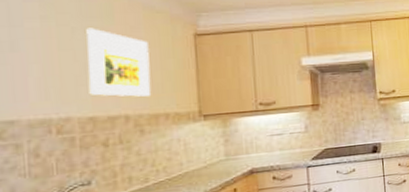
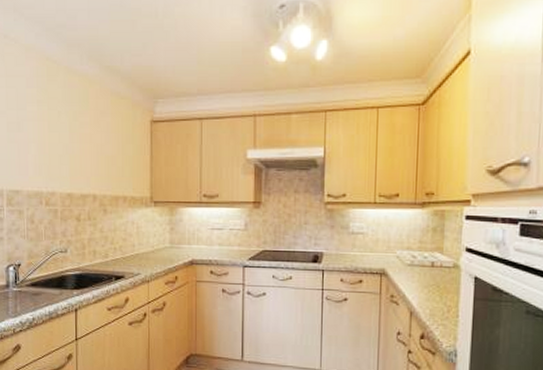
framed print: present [86,28,152,97] -> none [68,112,114,178]

